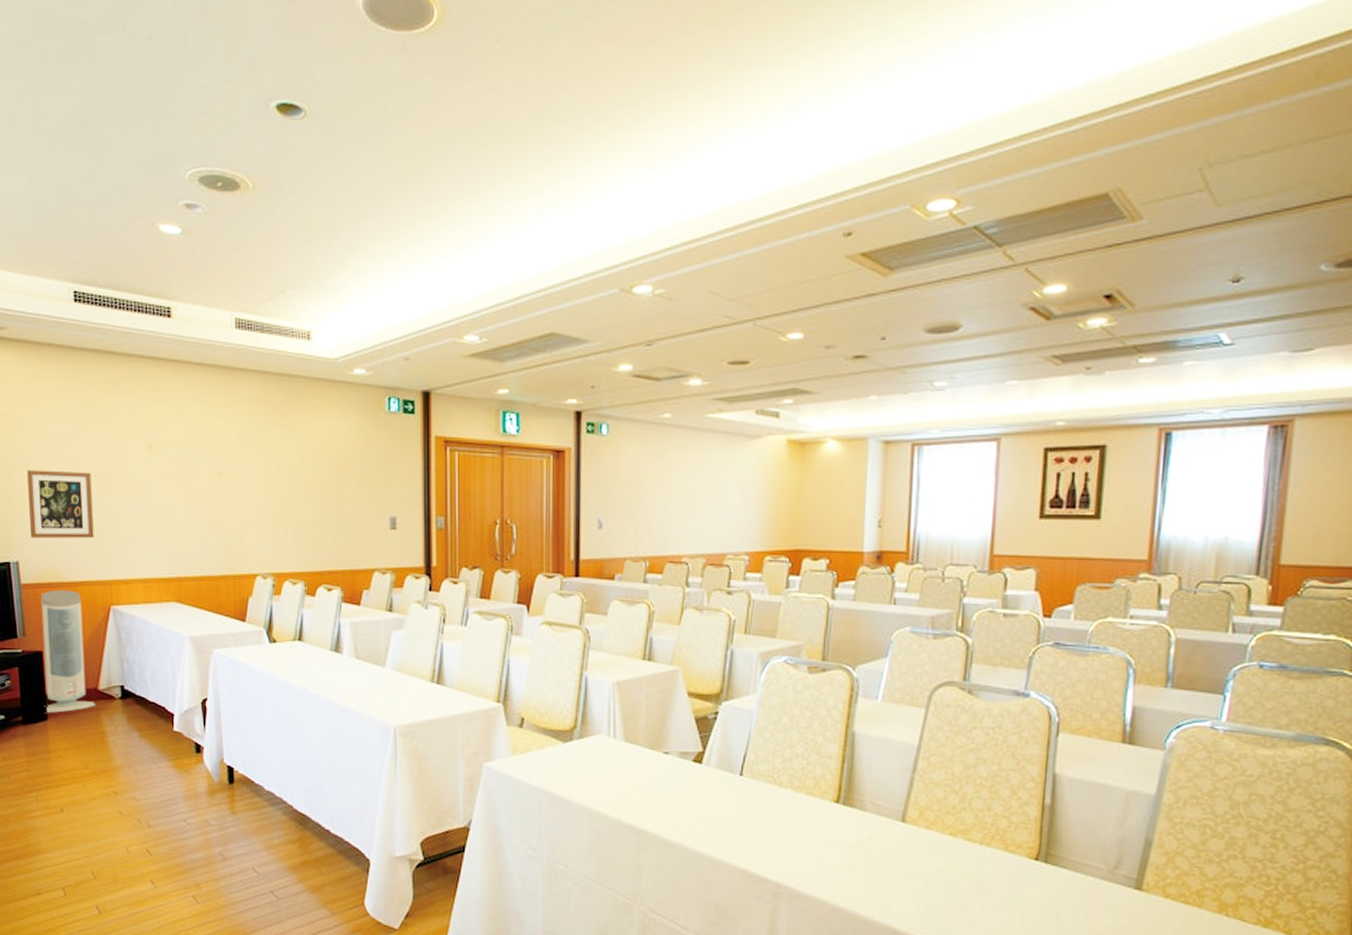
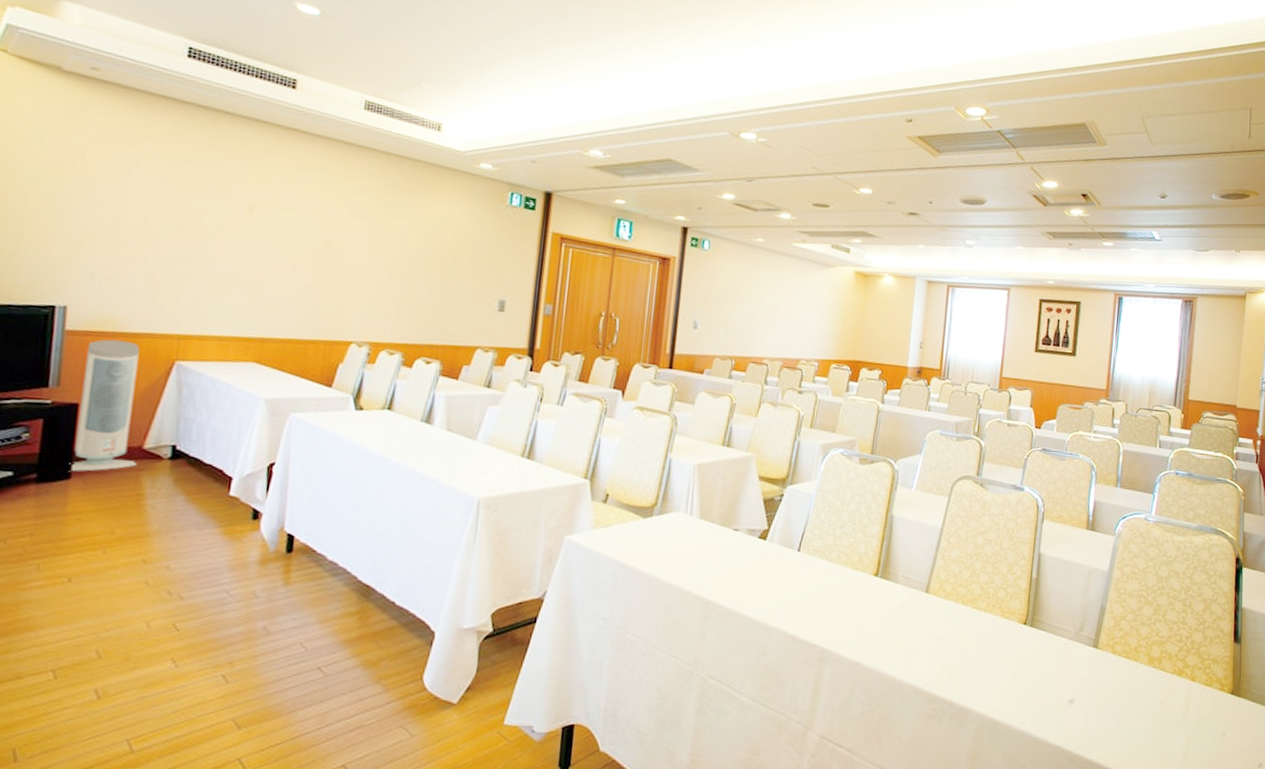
wall art: present [27,470,94,539] -> none [88,213,176,291]

